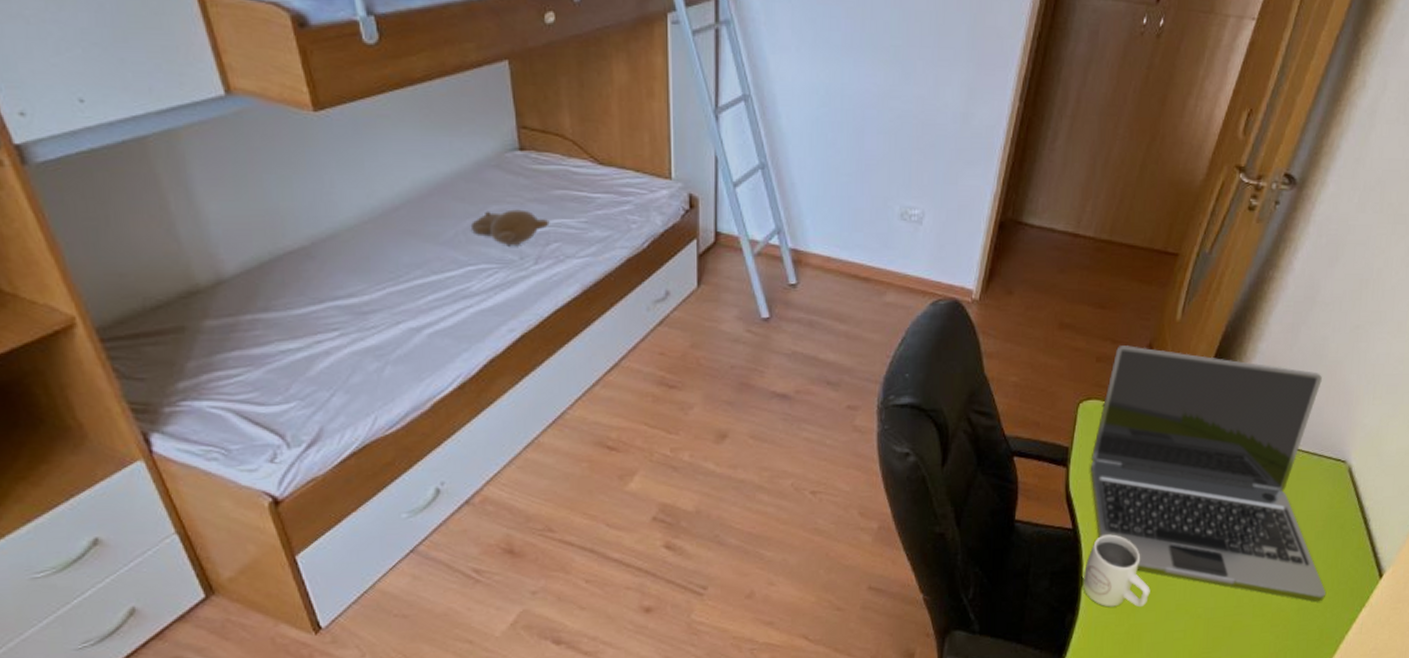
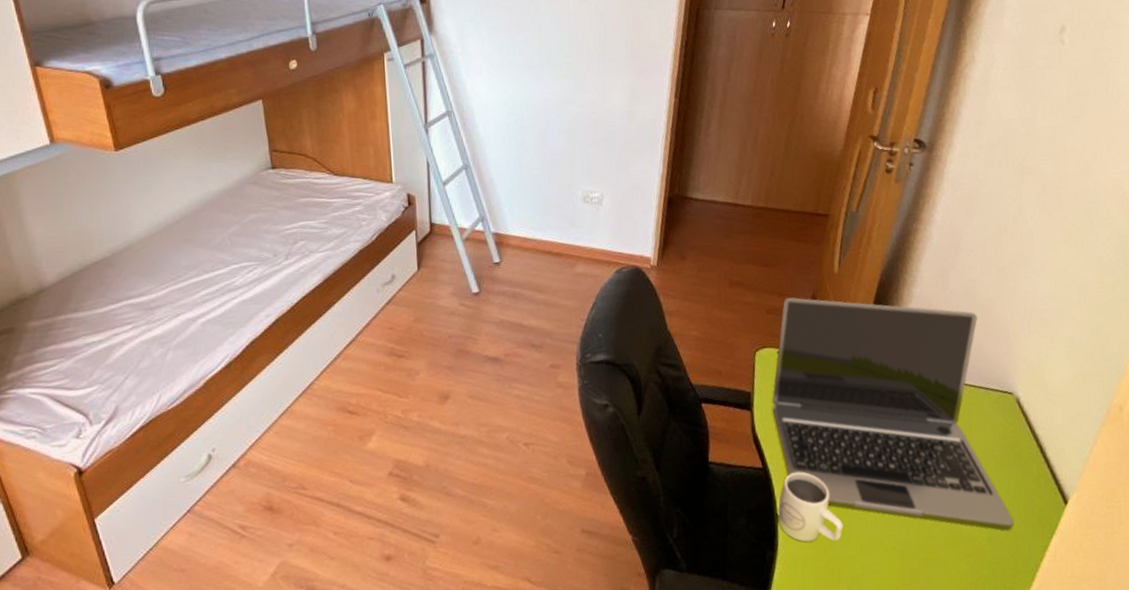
teddy bear: present [470,209,550,247] -> none [234,216,297,247]

